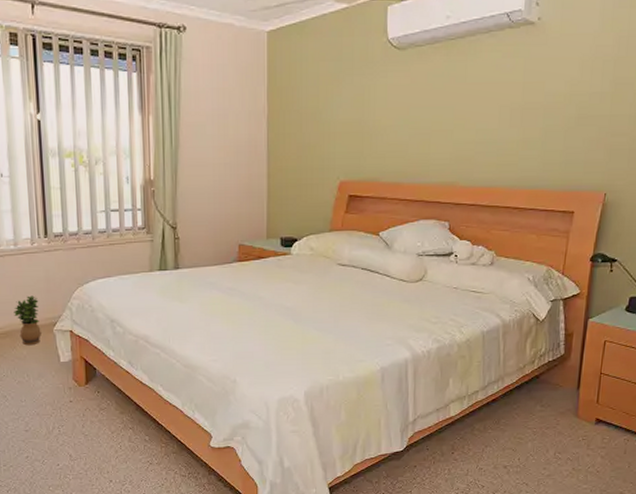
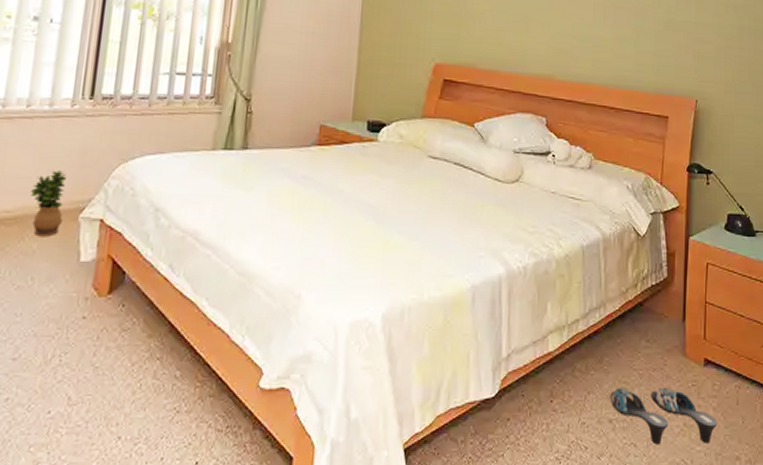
slippers: none [505,441,604,484] -> present [610,387,717,445]

